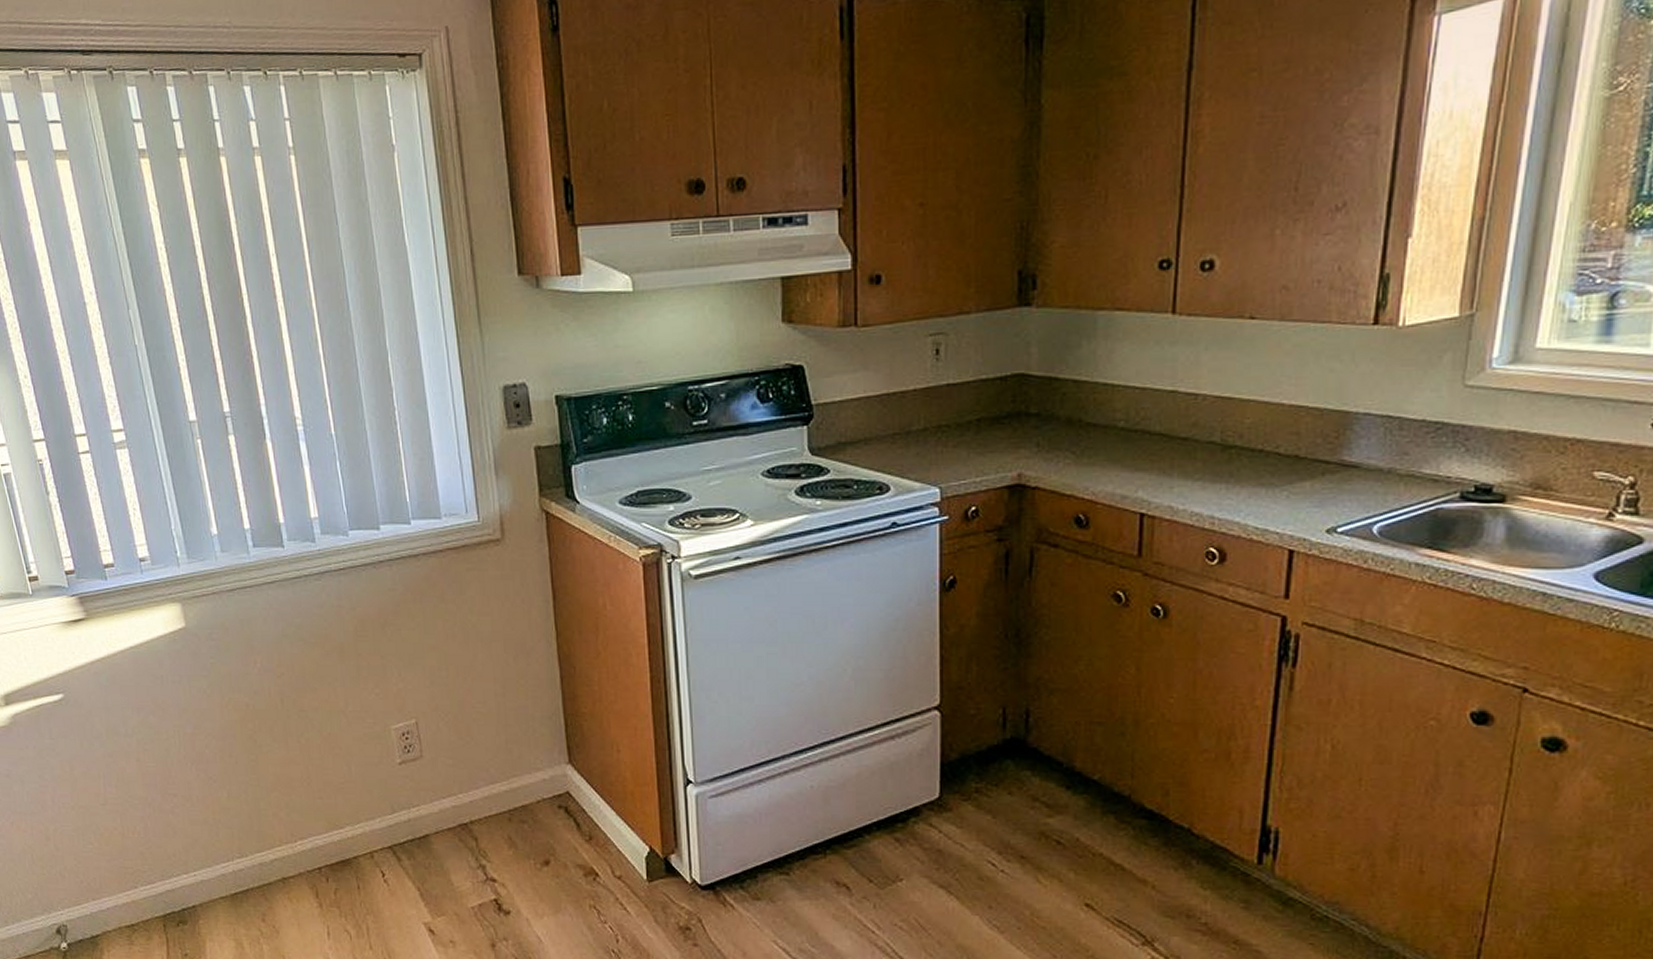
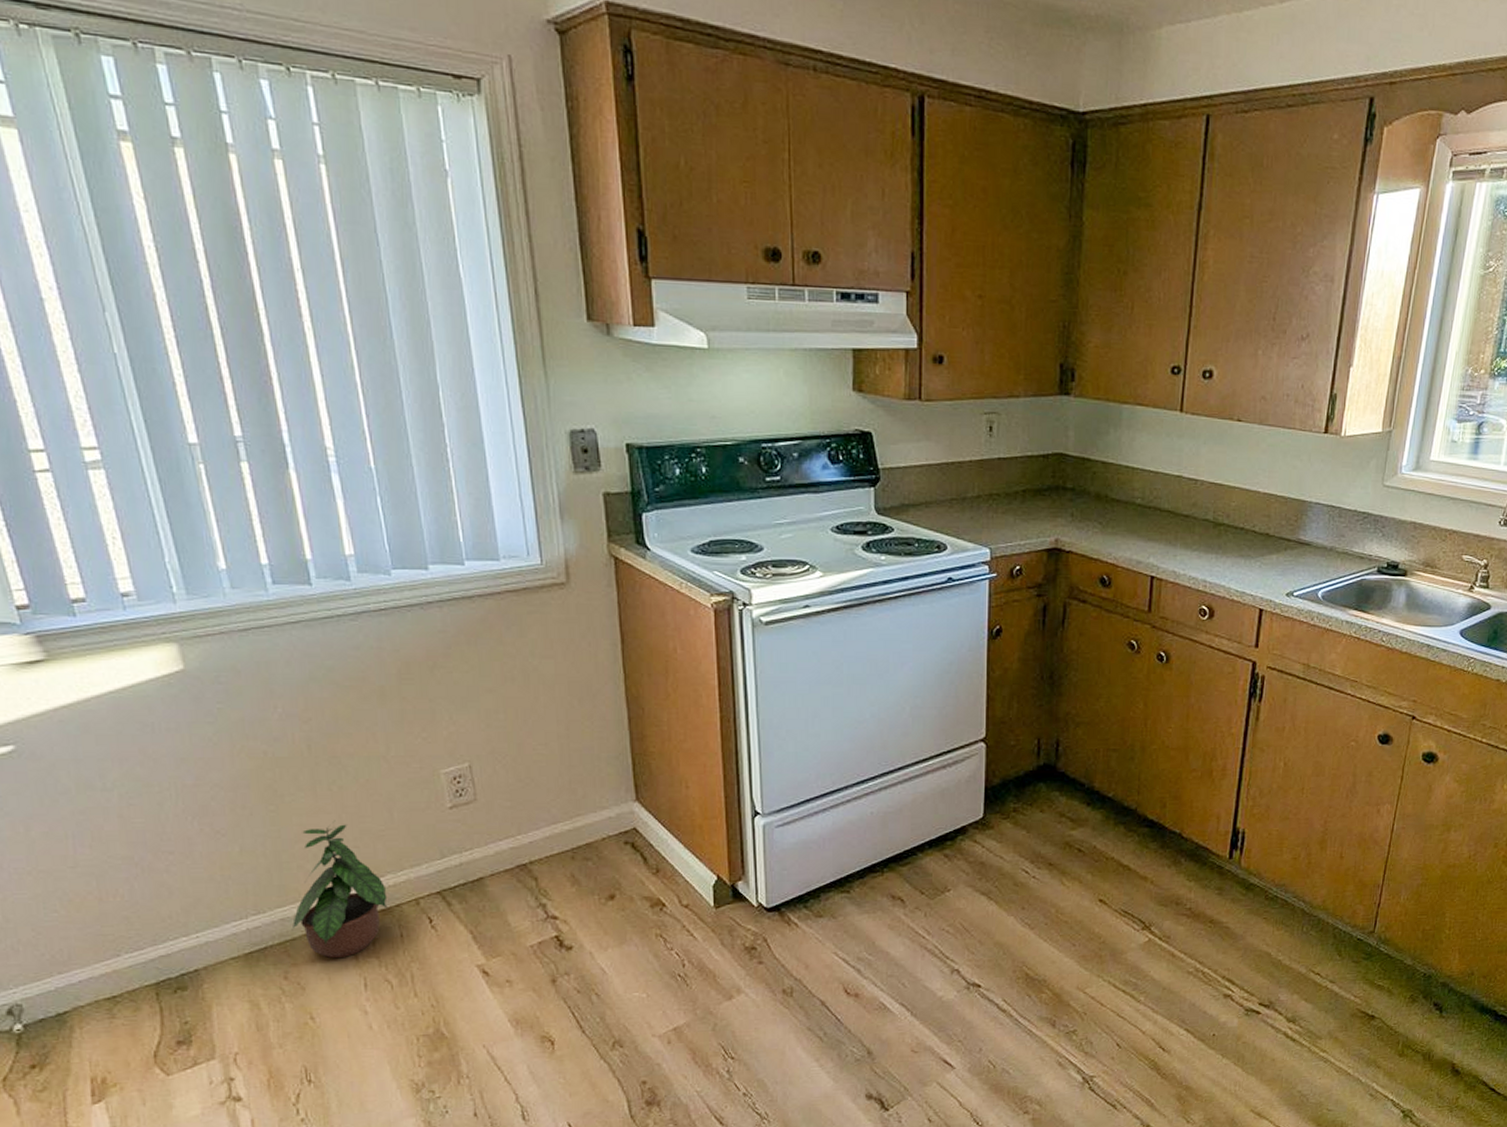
potted plant: none [268,771,347,906] -> present [291,820,388,959]

